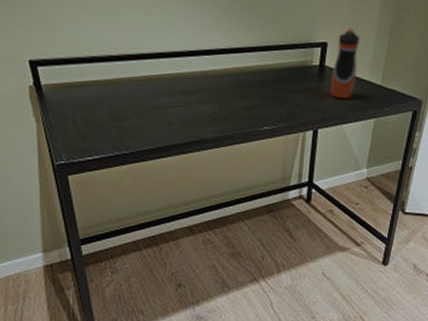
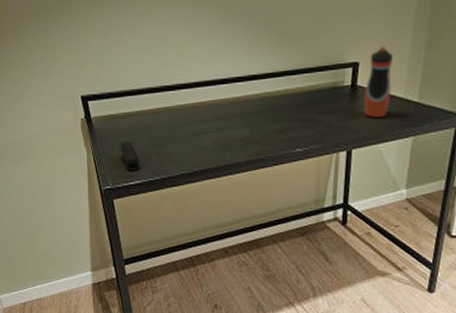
stapler: none [76,112,99,144] -> present [120,141,141,170]

